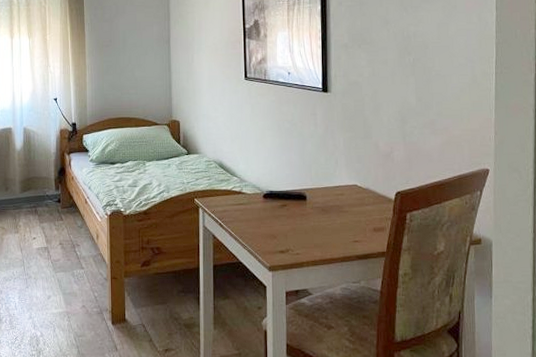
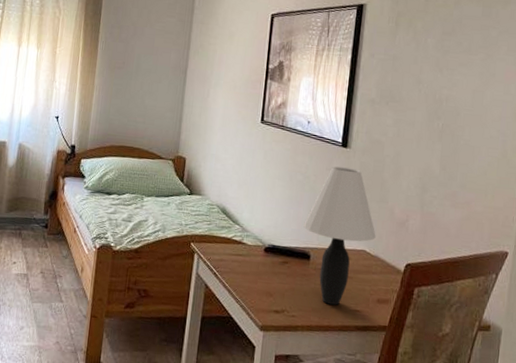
table lamp: none [296,110,365,239] -> present [303,166,376,305]

